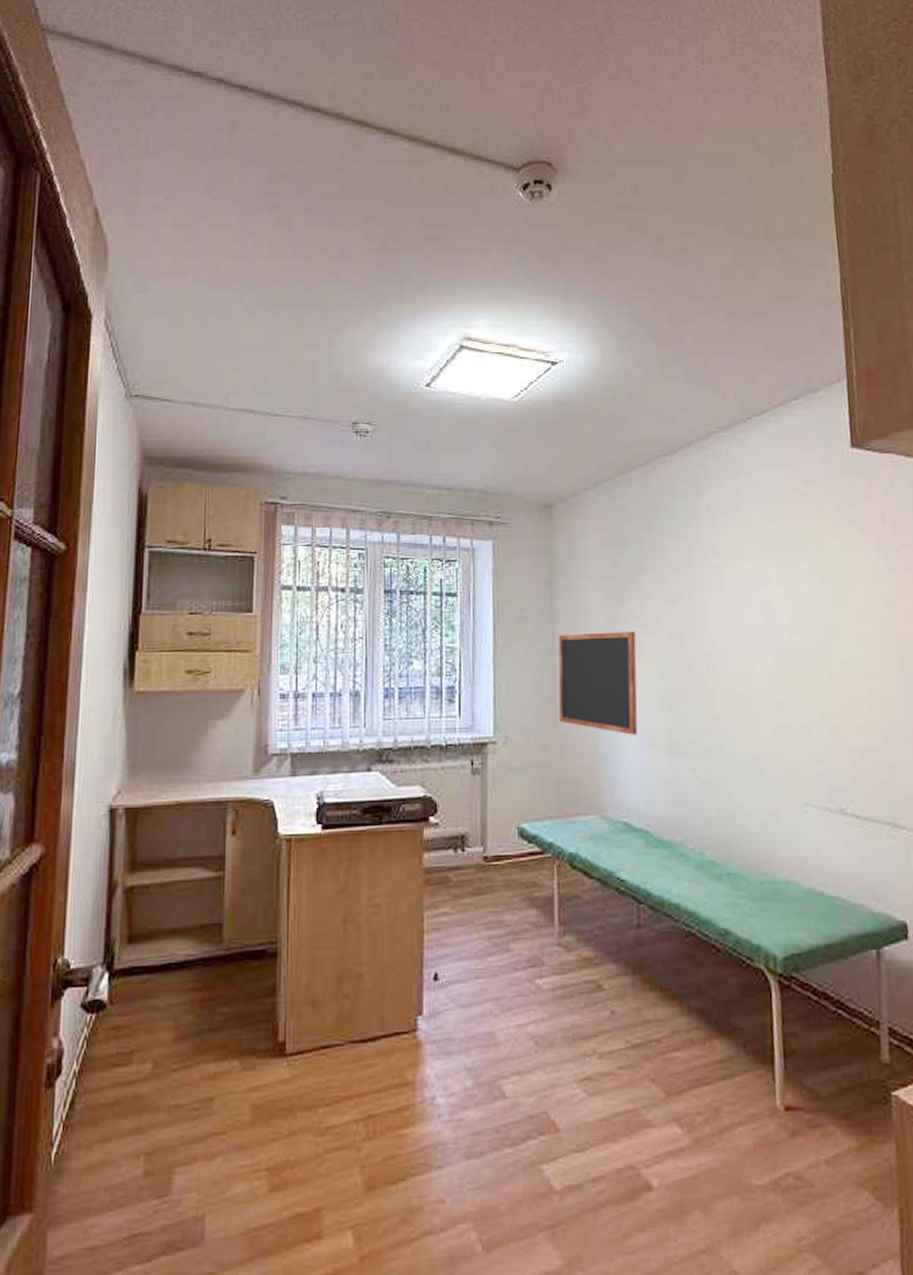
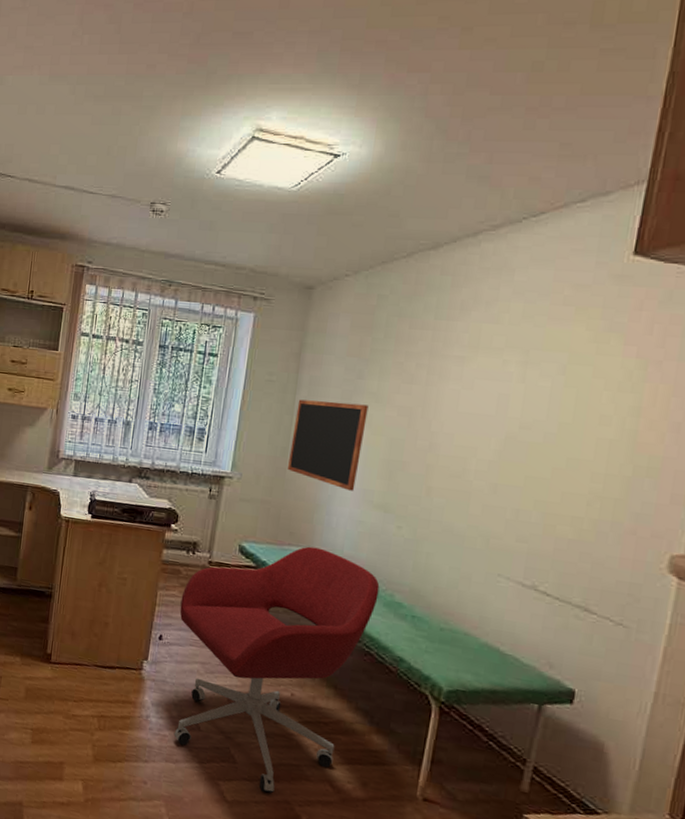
office chair: none [455,812,688,1162] -> present [173,546,380,794]

